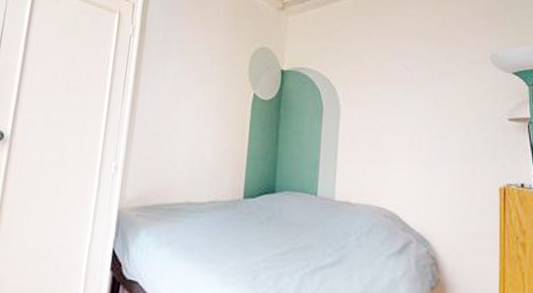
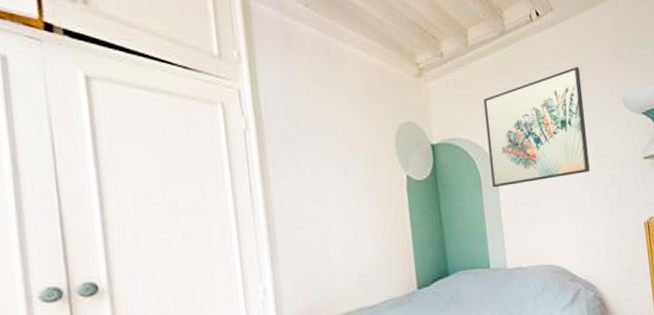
wall art: none [333,18,445,123] -> present [483,67,590,188]

